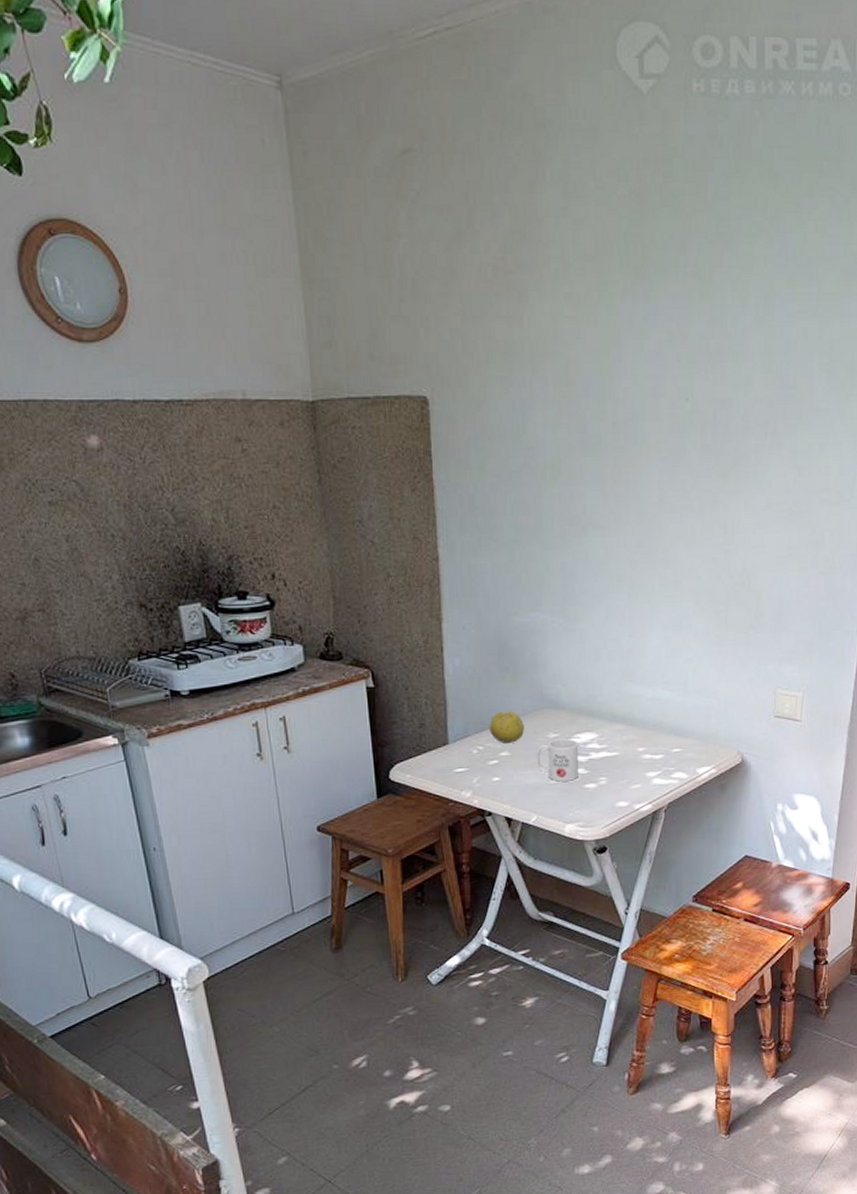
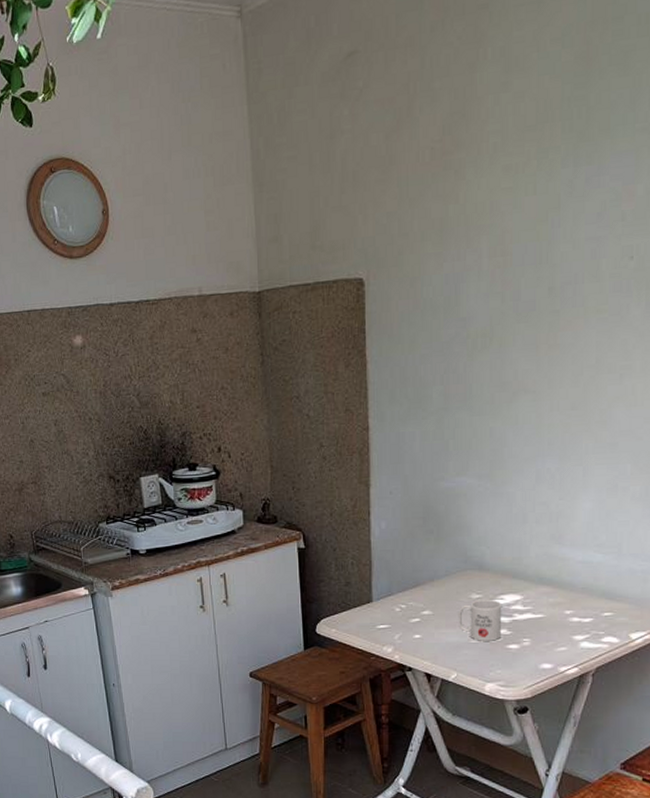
fruit: present [489,711,525,743] -> none [412,572,448,602]

